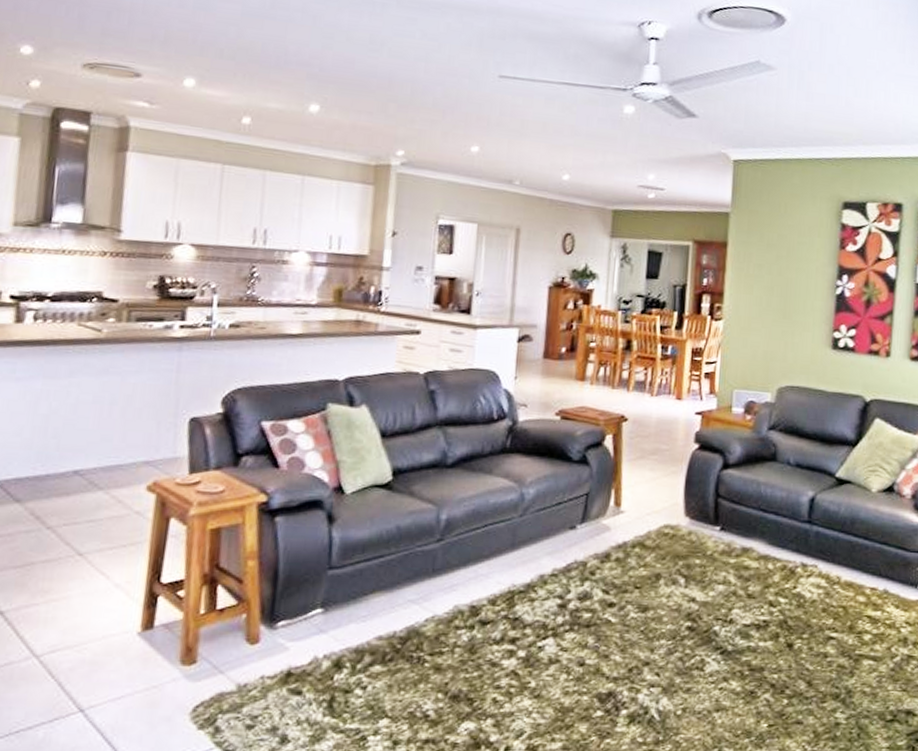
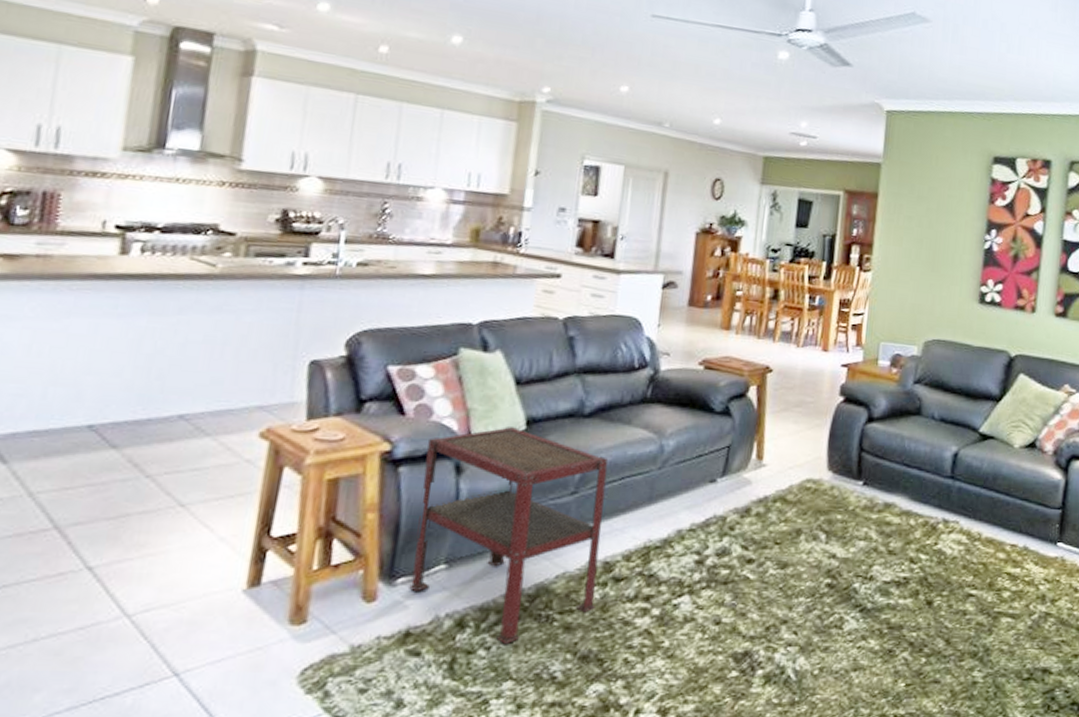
side table: none [289,478,472,685] -> present [409,427,609,645]

